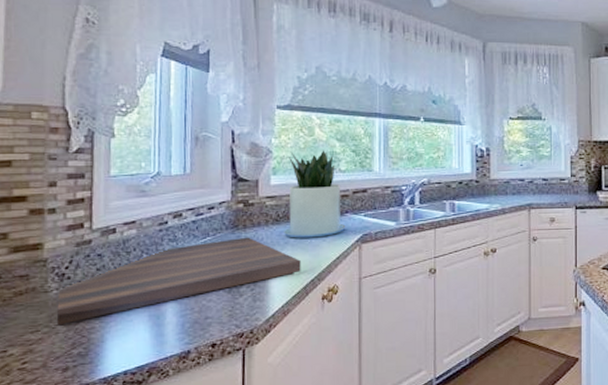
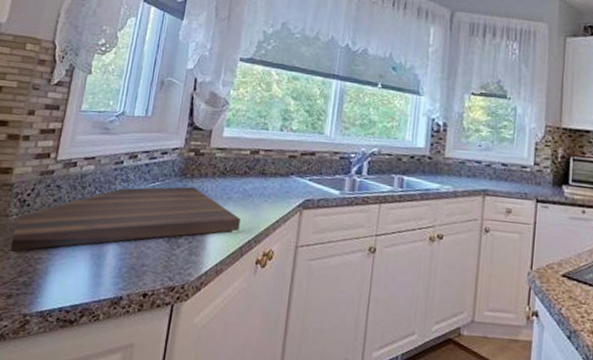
planter: present [282,150,346,238] -> none [227,105,290,197]

